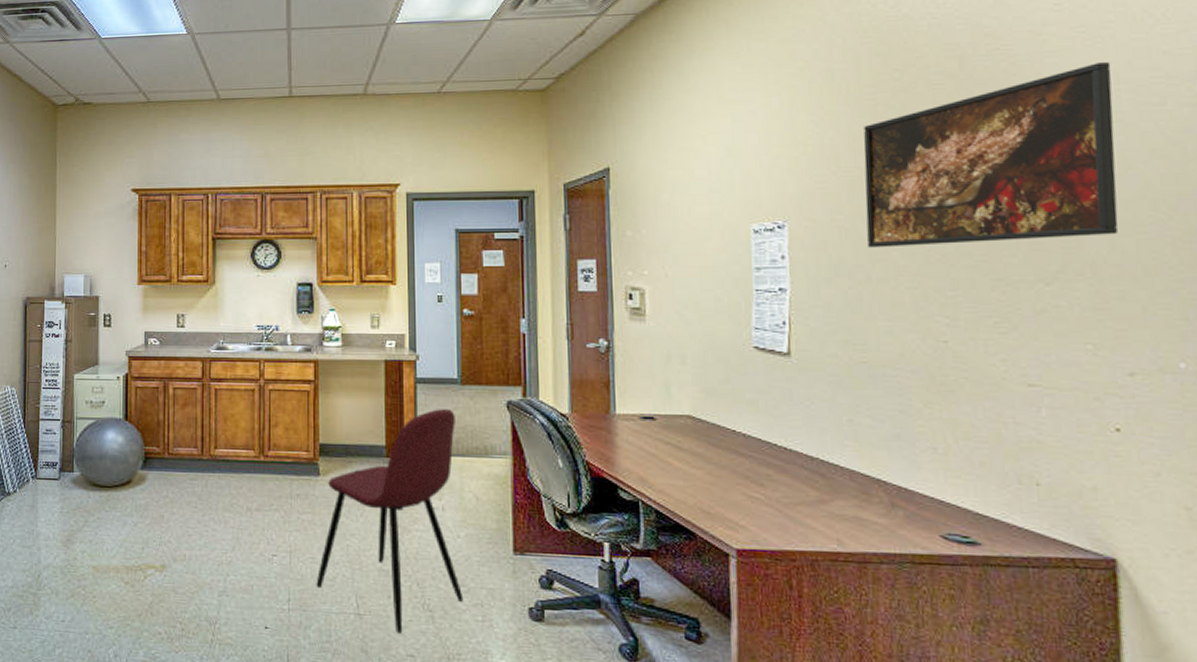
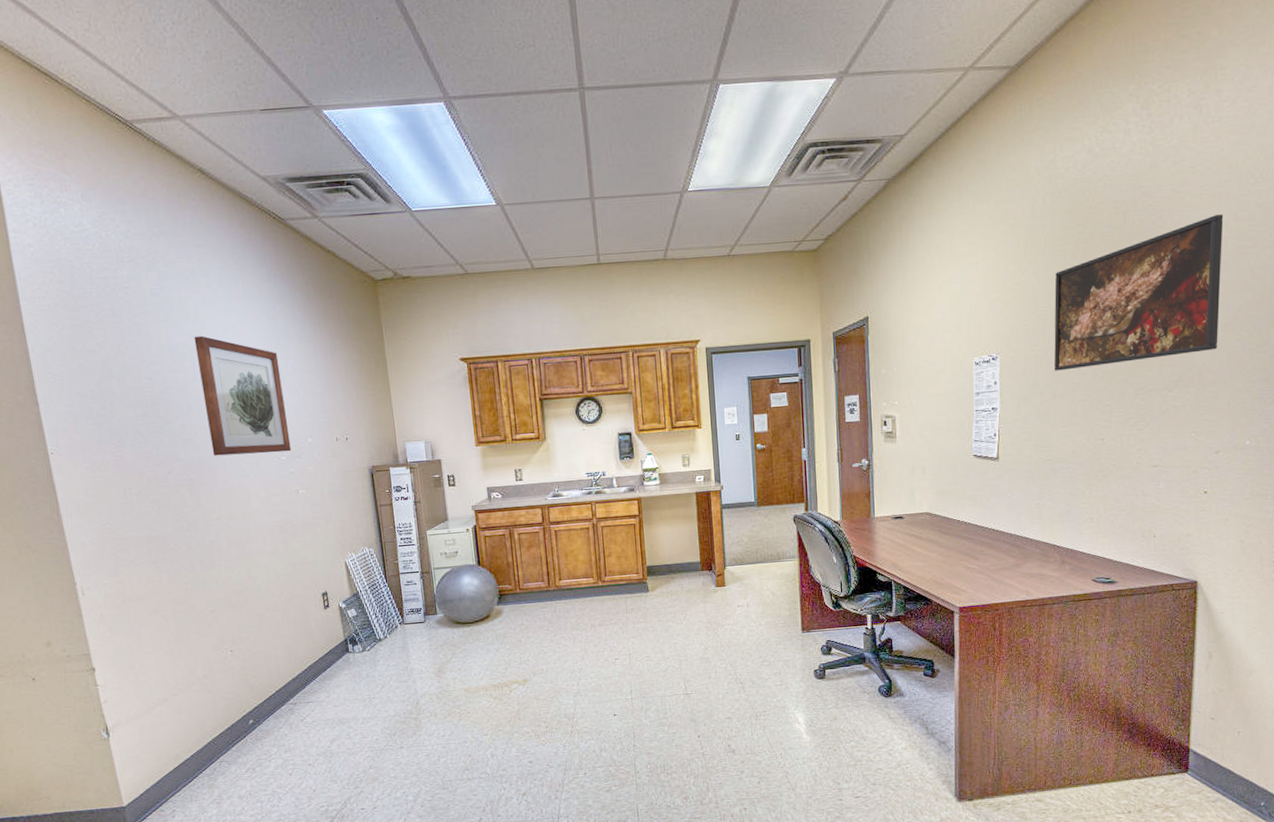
dining chair: present [316,409,464,633] -> none [652,527,766,703]

